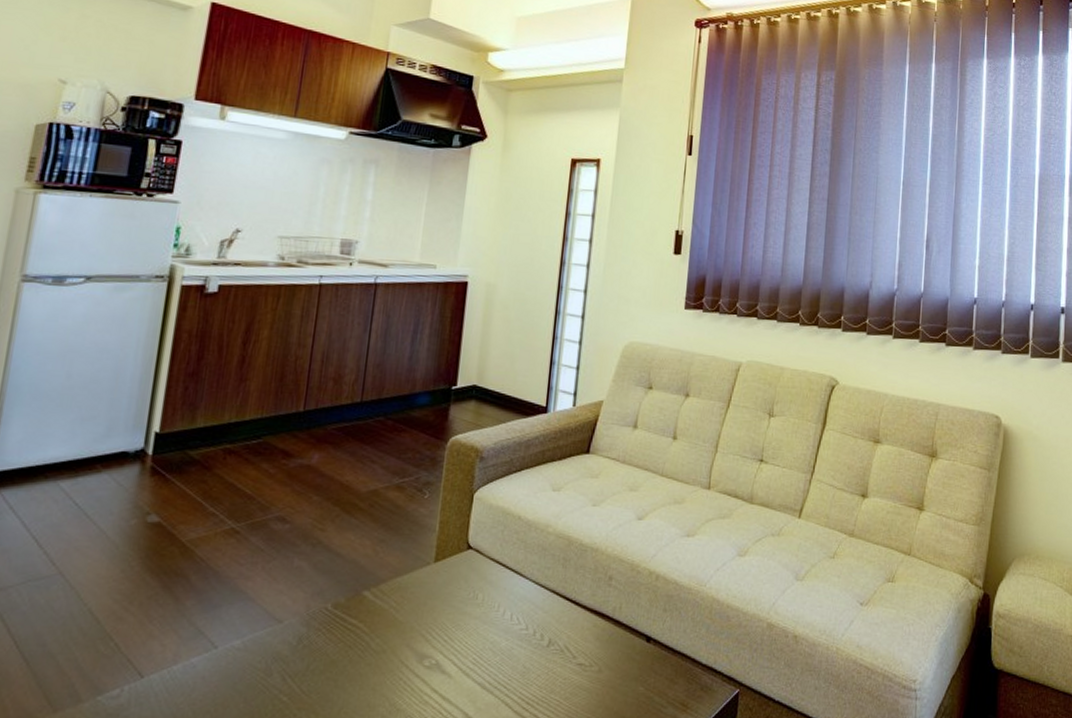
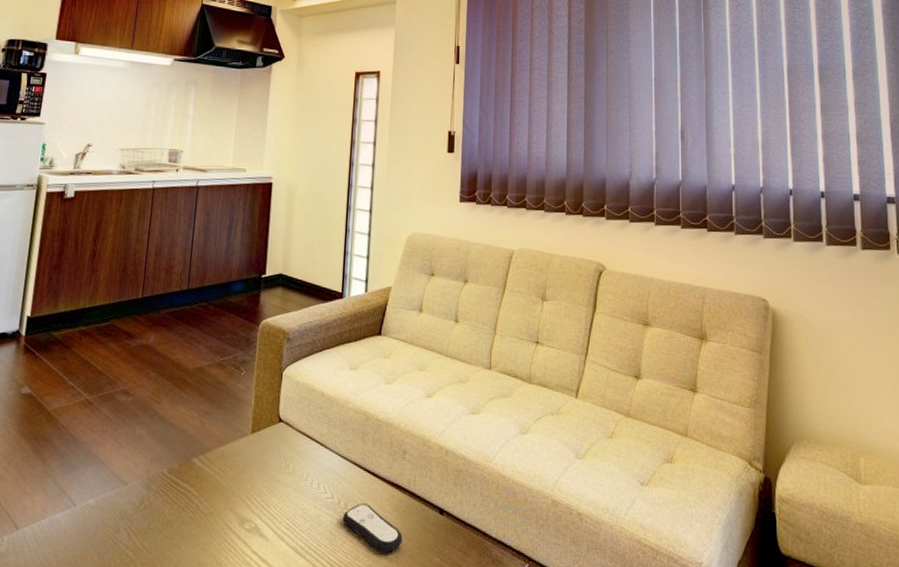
remote control: none [537,634,605,685] -> present [342,503,403,554]

